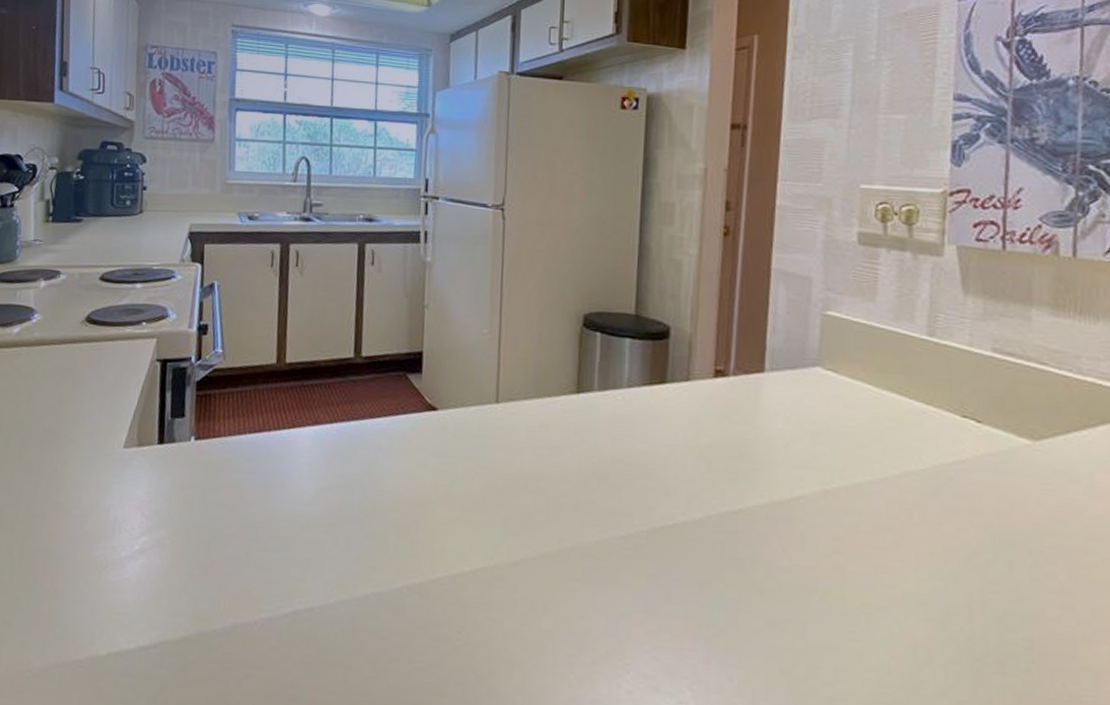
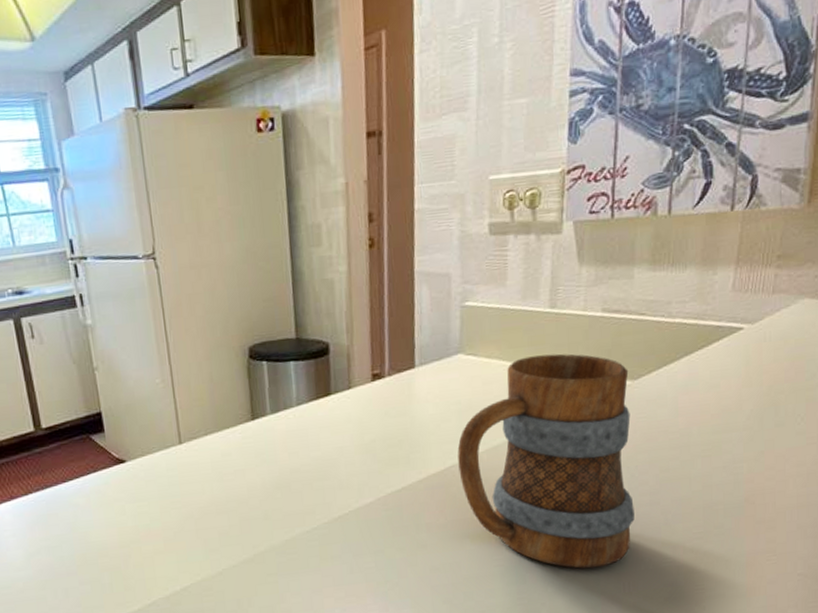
mug: none [809,385,1040,679] -> present [457,354,635,569]

